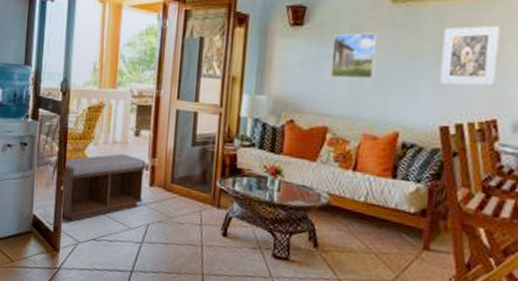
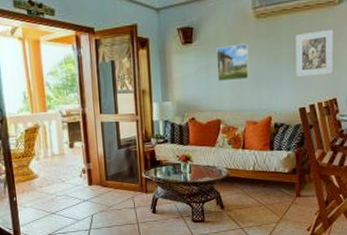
bench: present [61,154,146,222] -> none [14,164,86,224]

